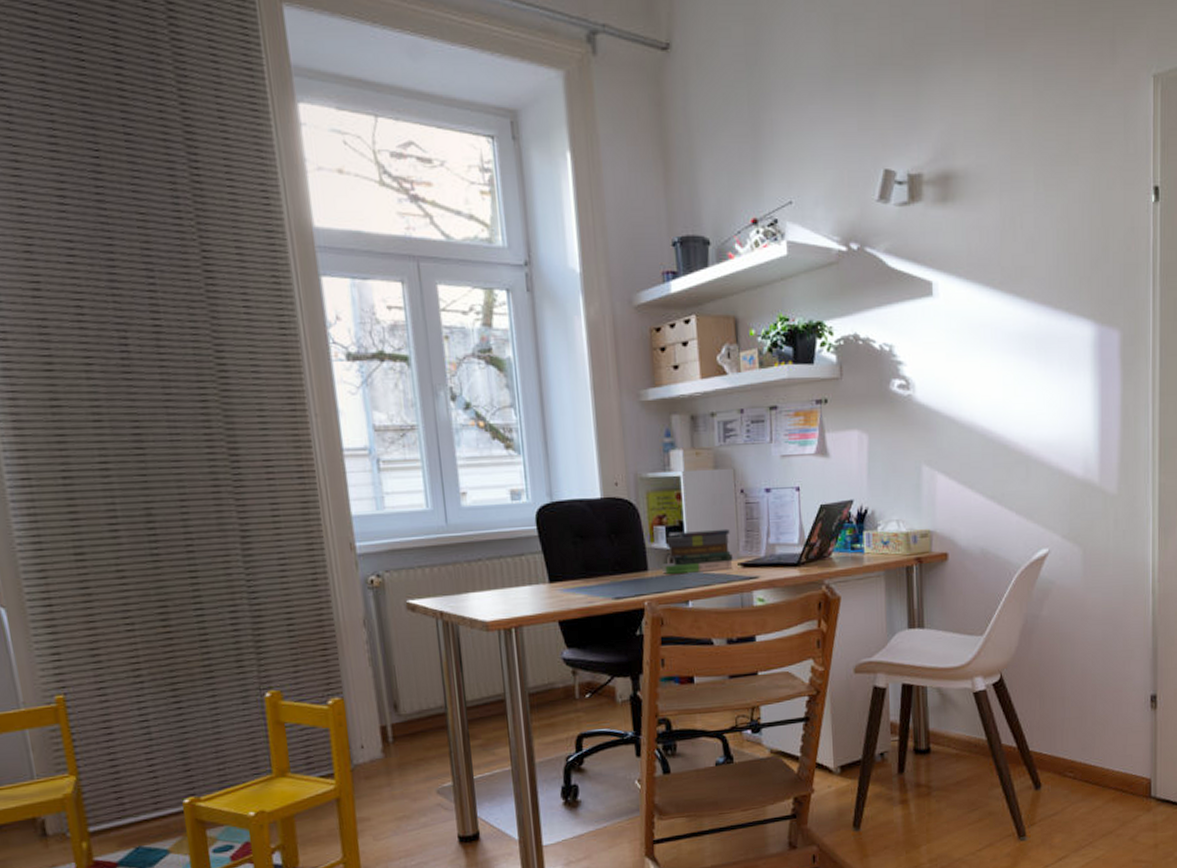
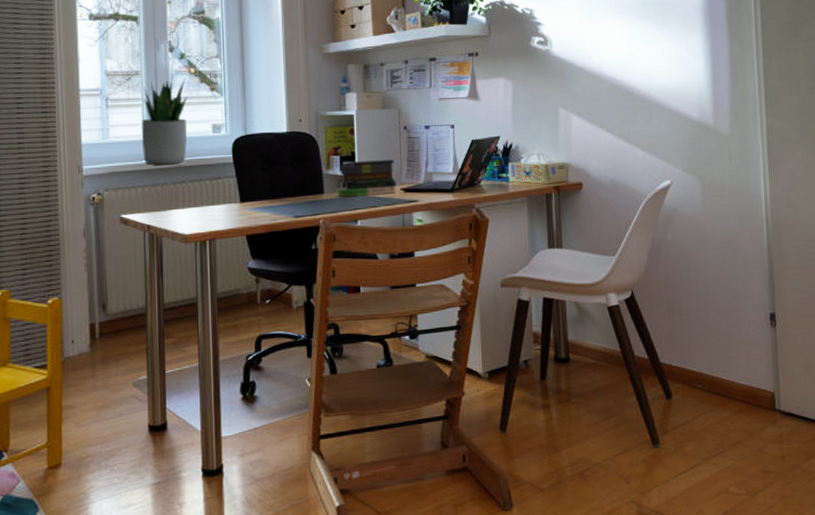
planter: none [422,433,481,540] -> present [142,77,188,165]

